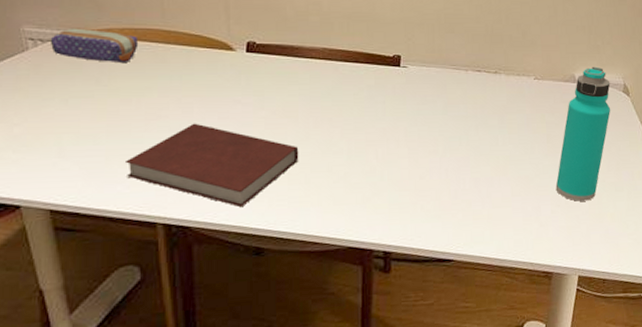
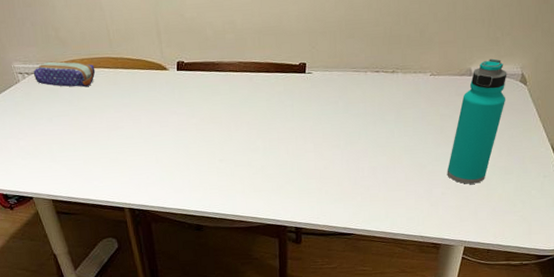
notebook: present [124,123,299,208] -> none [97,131,225,195]

